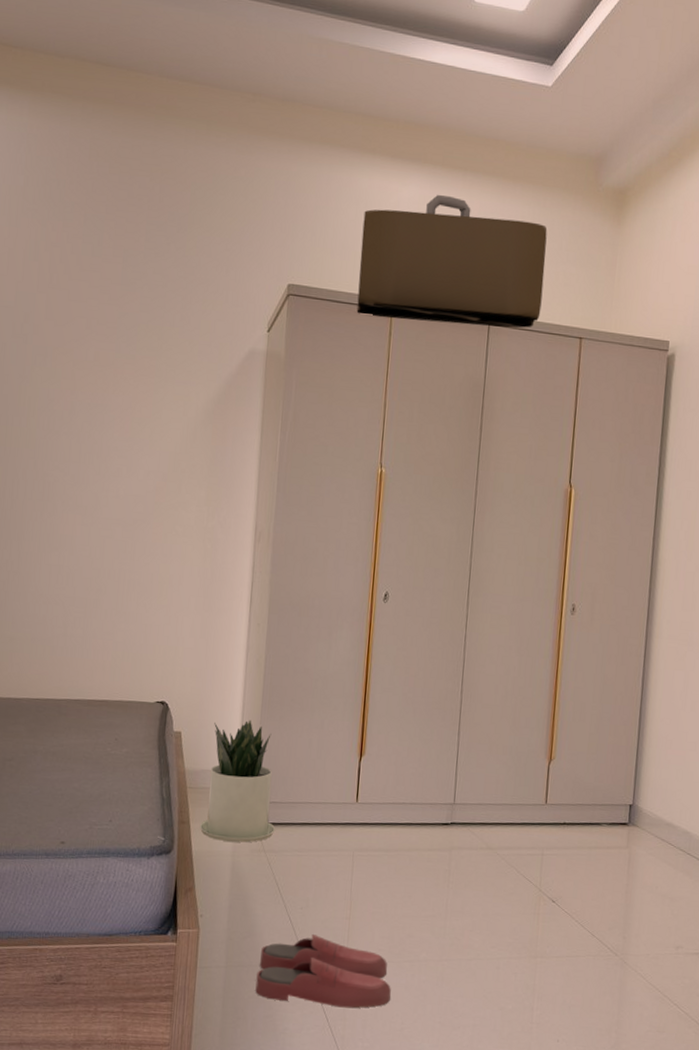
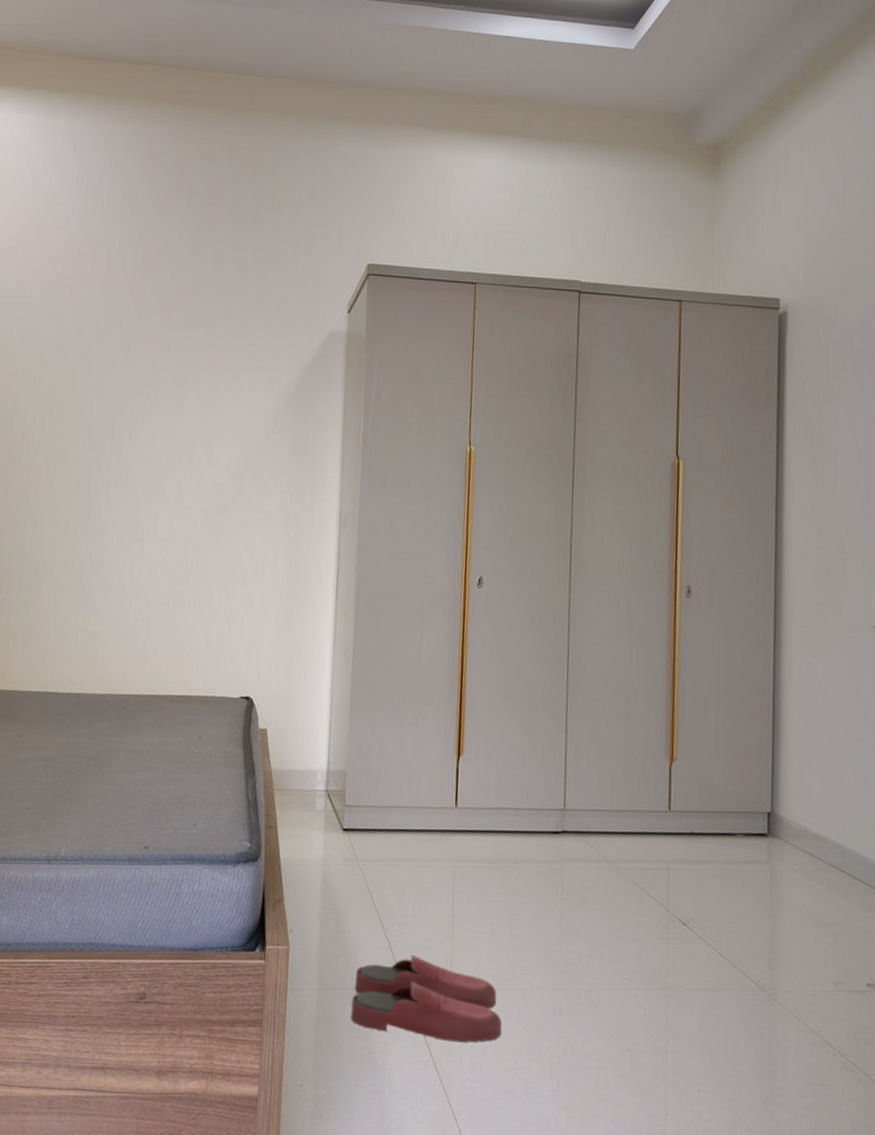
planter: present [199,719,276,843] -> none [287,716,369,851]
suitcase: present [356,194,548,328] -> none [439,164,638,295]

